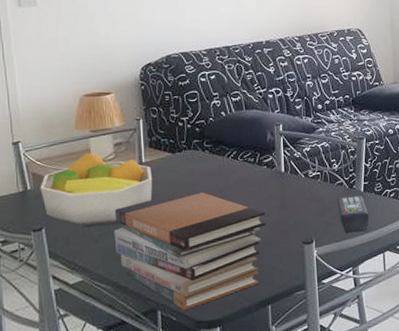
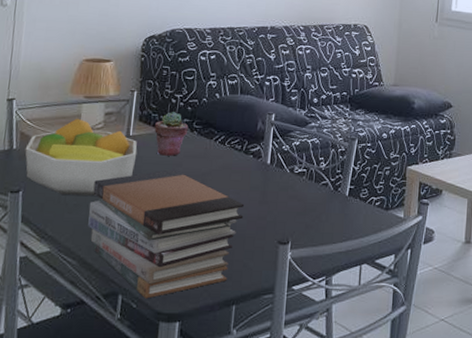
potted succulent: none [166,134,200,177] -> present [154,112,189,156]
remote control: present [338,196,370,233] -> none [320,199,351,239]

